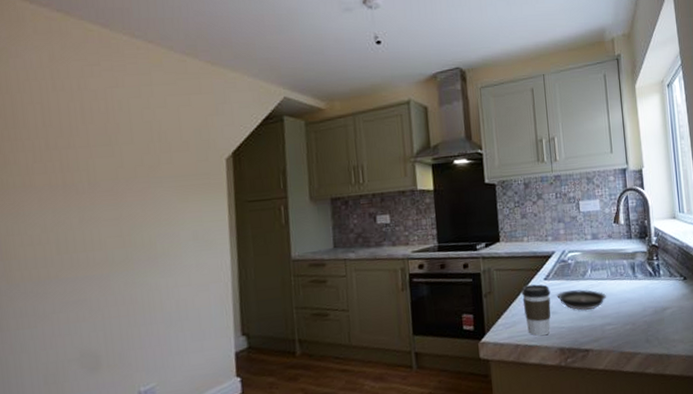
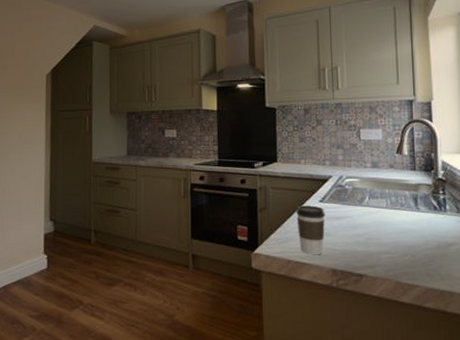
saucer: present [557,289,606,311] -> none [332,214,384,237]

